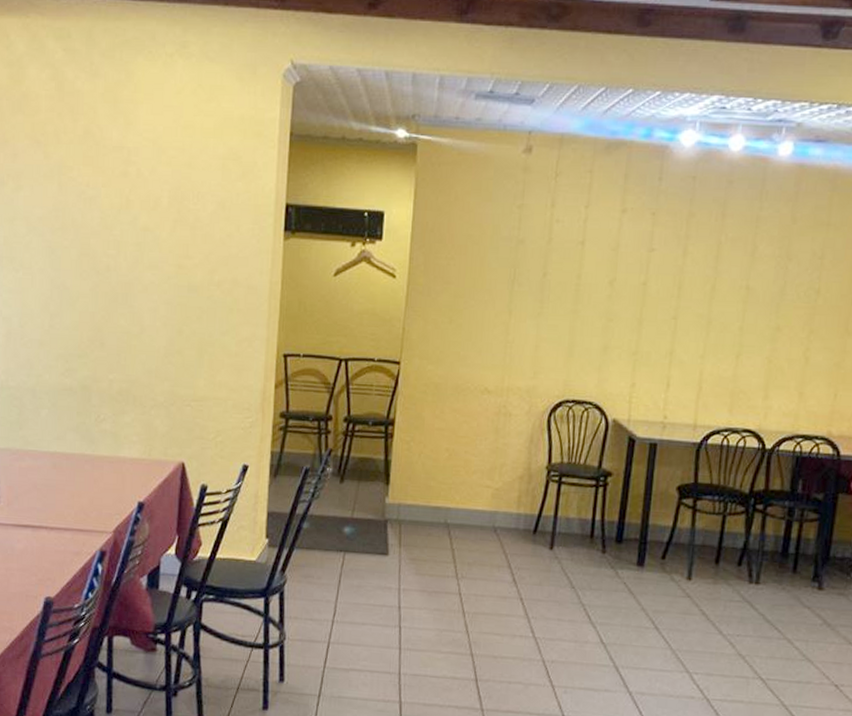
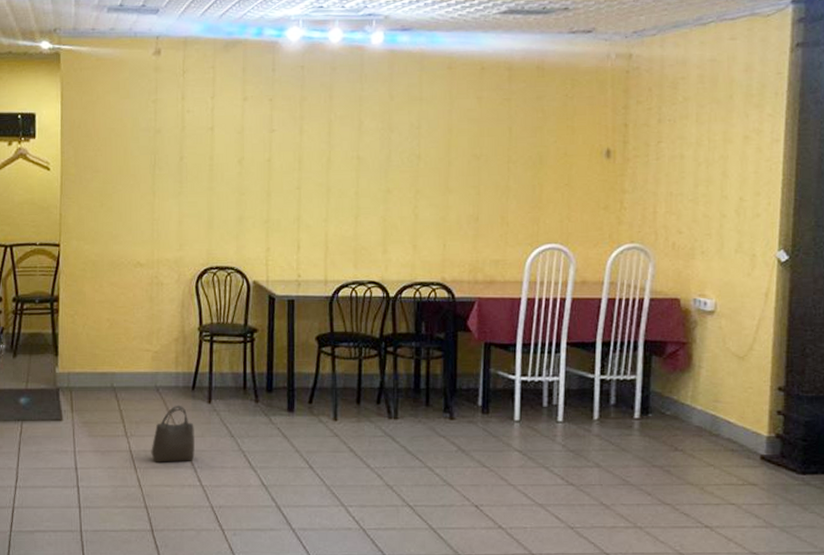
handbag: none [482,549,532,611] -> present [151,406,195,464]

